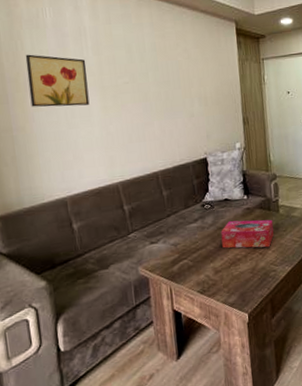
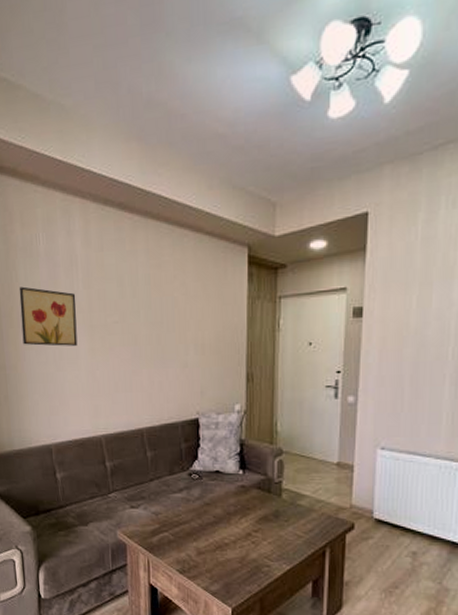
tissue box: present [221,219,274,249] -> none [208,497,273,537]

